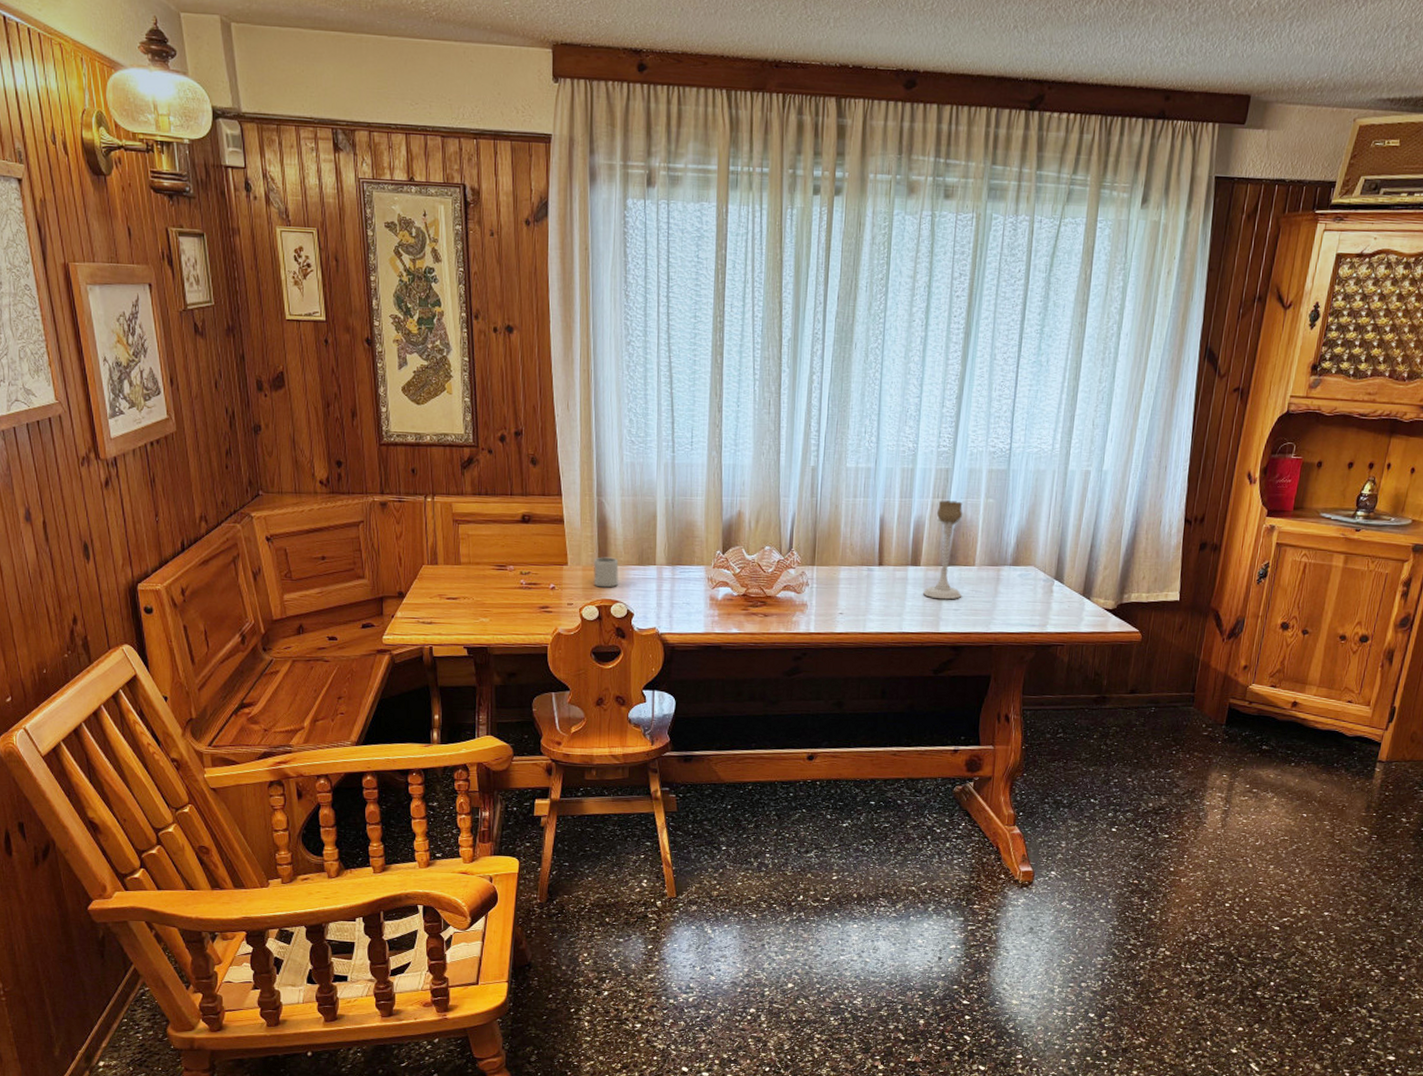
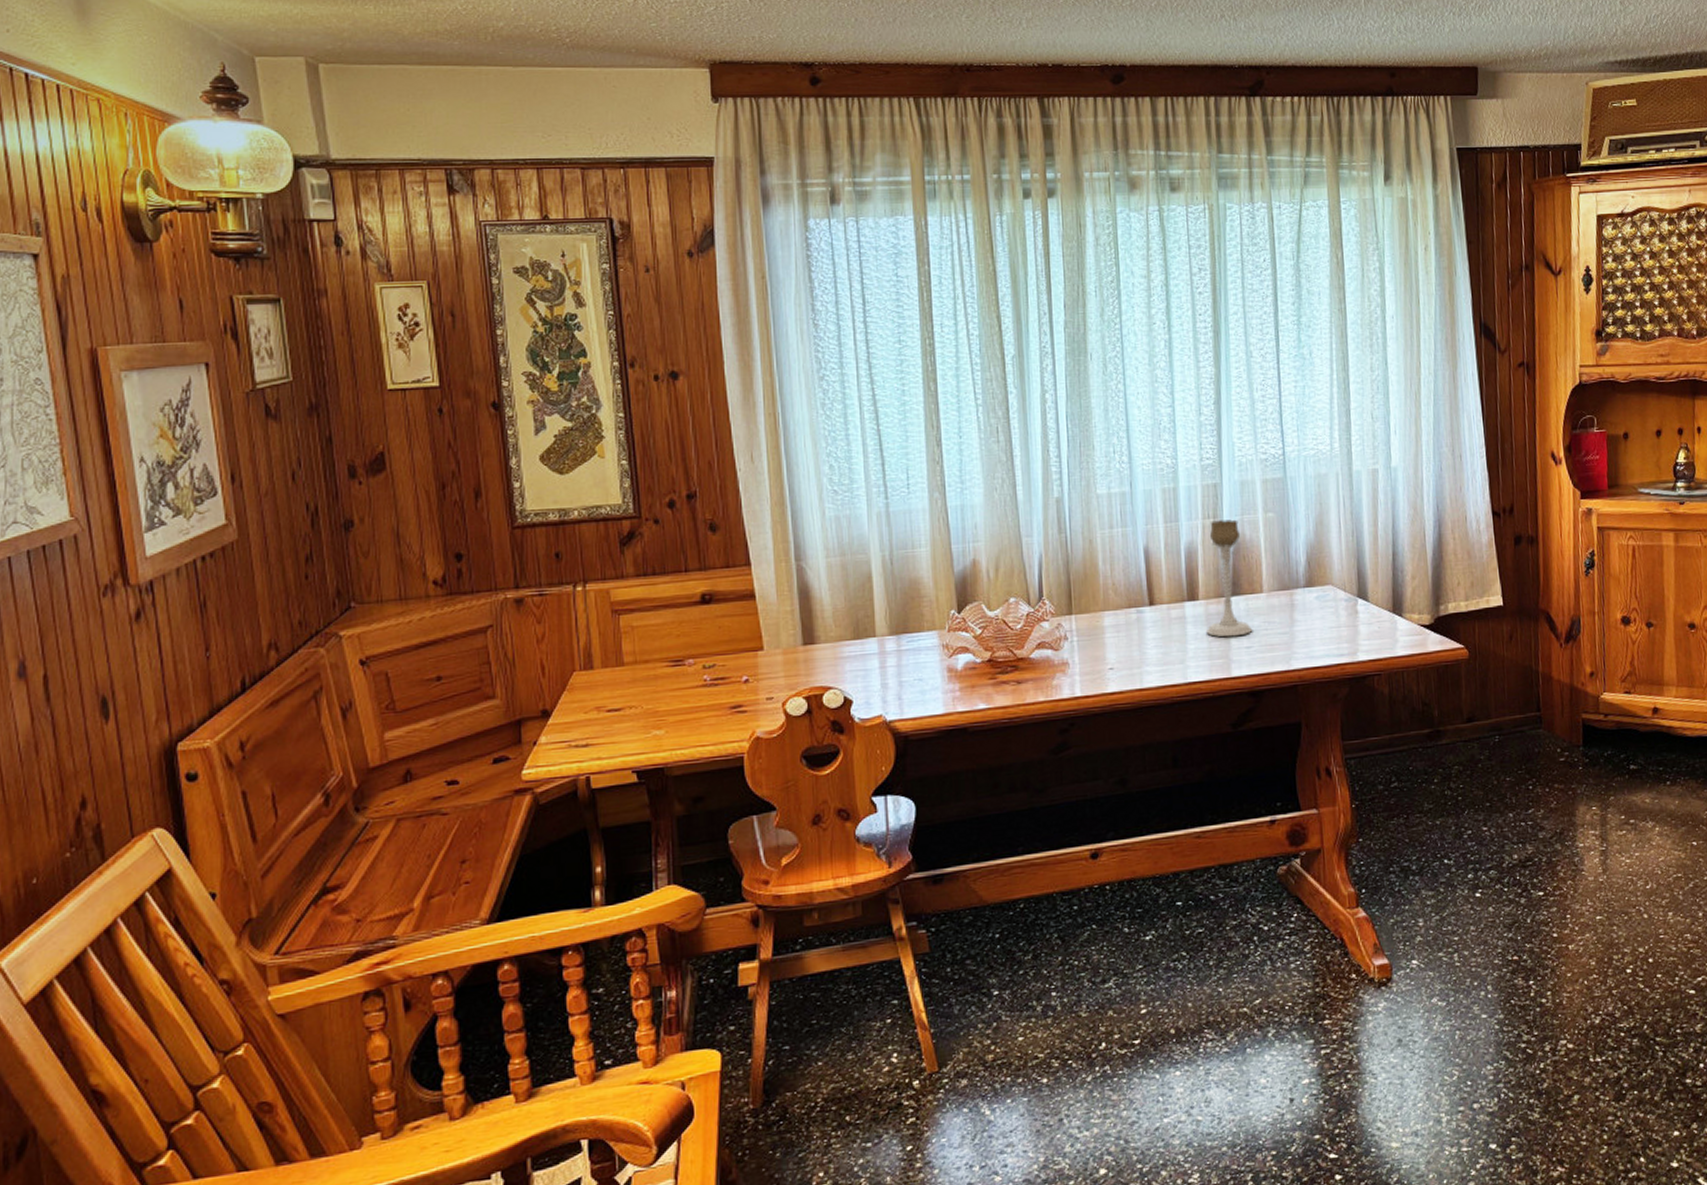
cup: present [593,557,619,588] -> none [797,633,830,673]

